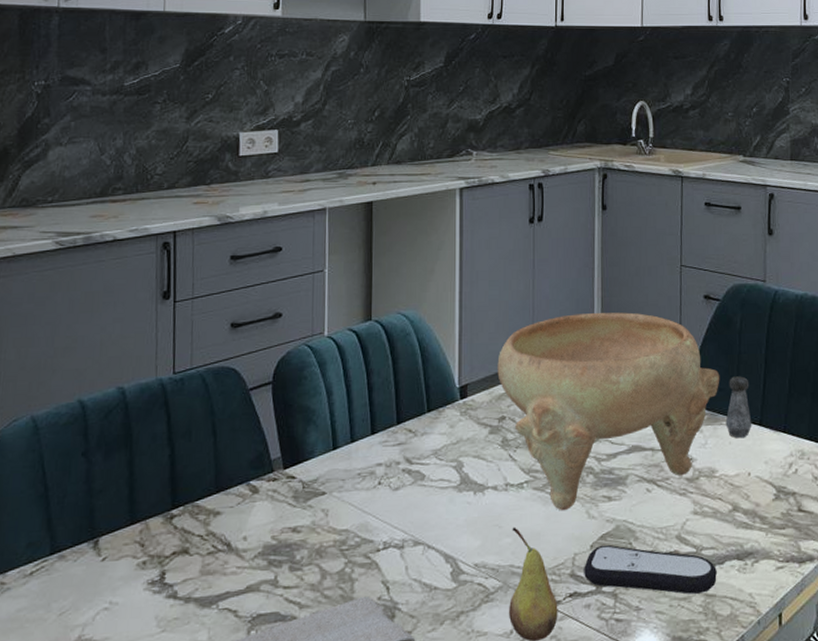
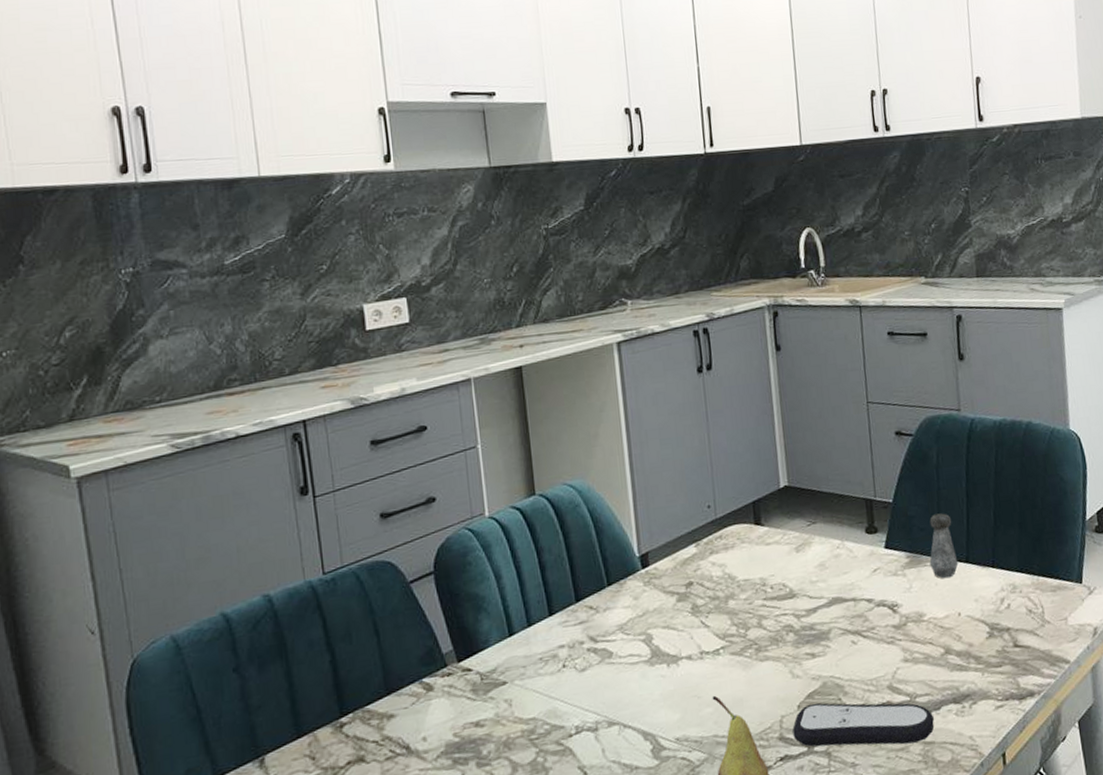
decorative bowl: present [497,312,720,511] -> none [678,457,920,674]

